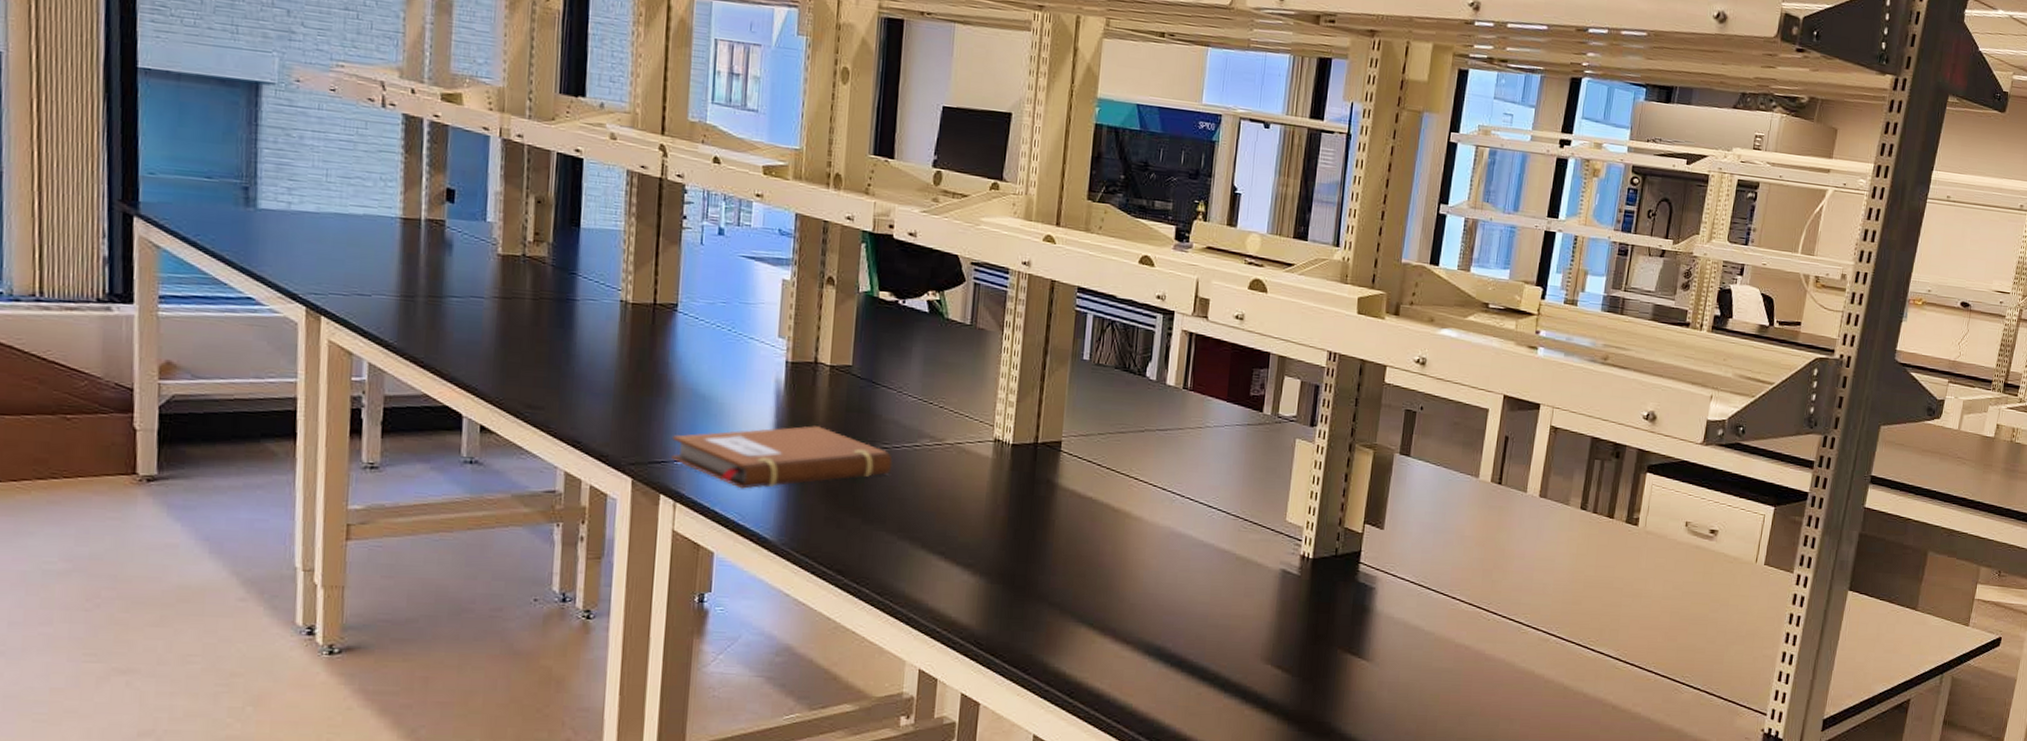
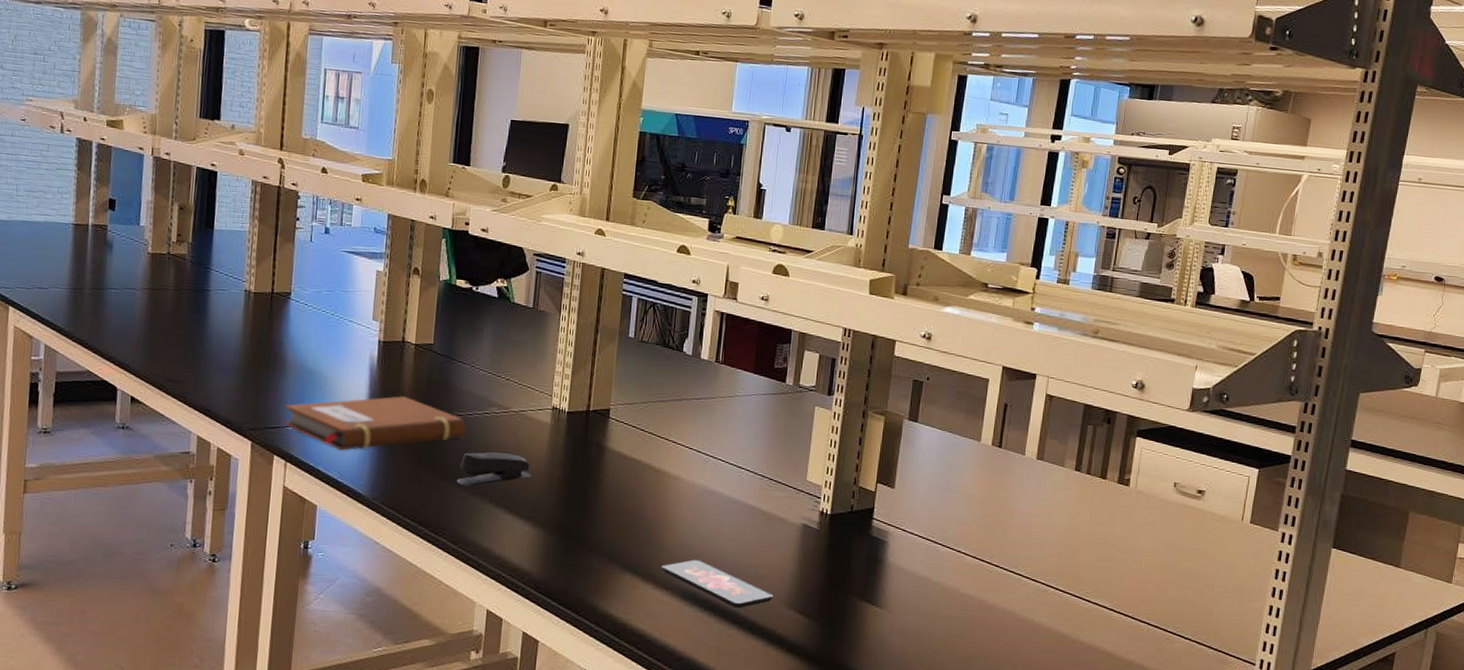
stapler: none [881,490,971,530] -> present [456,452,532,487]
smartphone: none [1121,610,1249,664] -> present [661,559,774,609]

